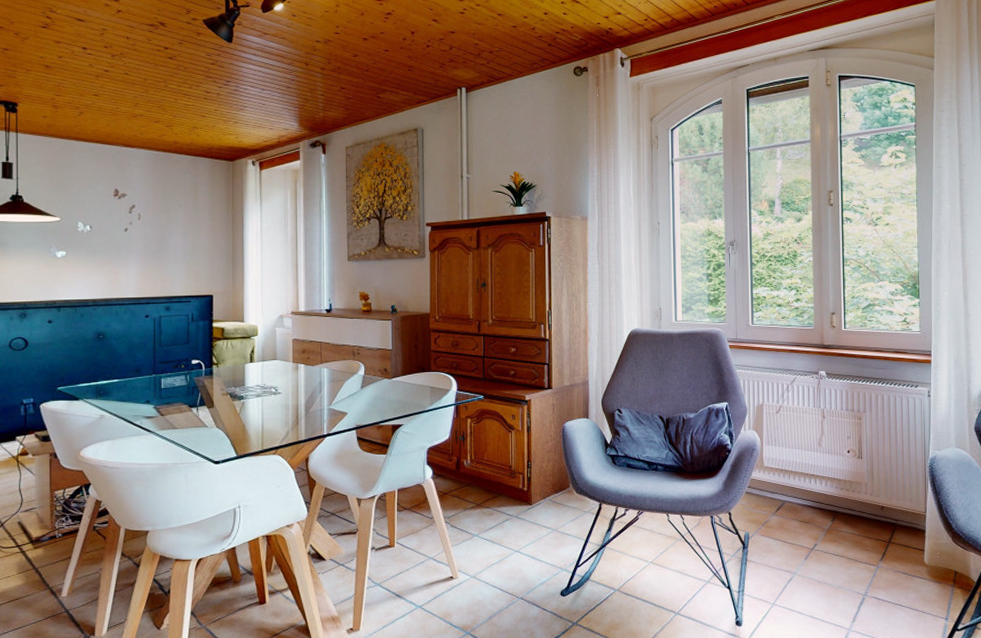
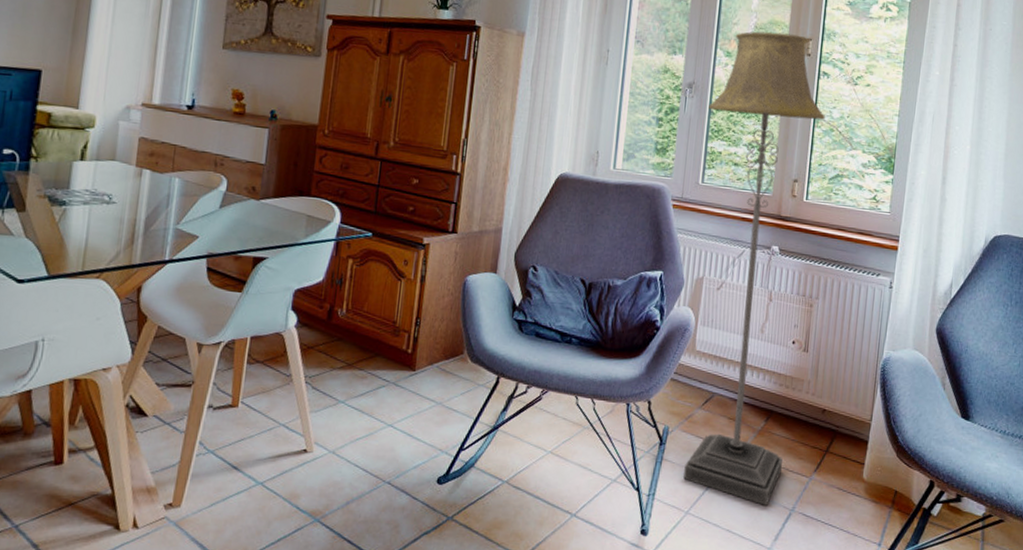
floor lamp: none [750,189,852,593] -> present [683,31,825,506]

